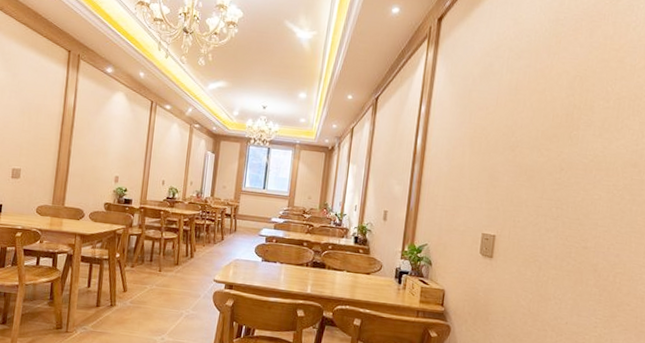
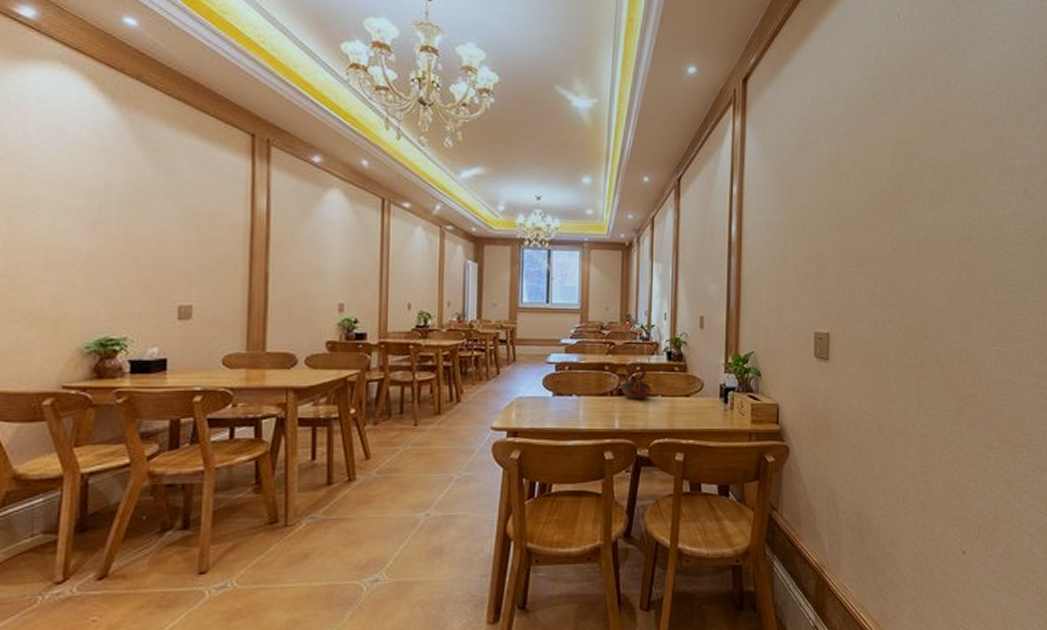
teapot: none [315,243,340,273] -> present [621,363,652,400]

